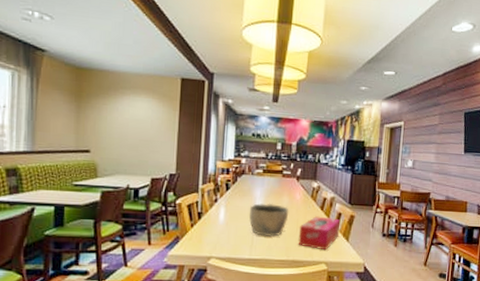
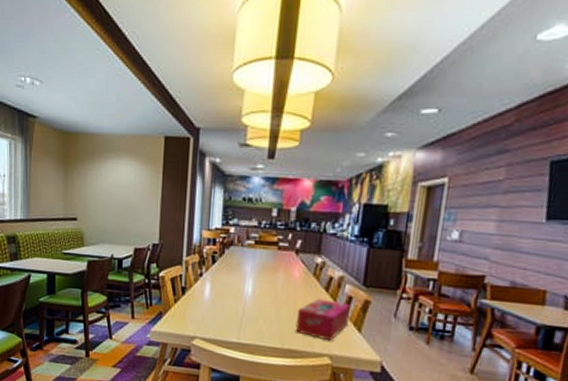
bowl: present [248,203,289,238] -> none [237,280,286,321]

